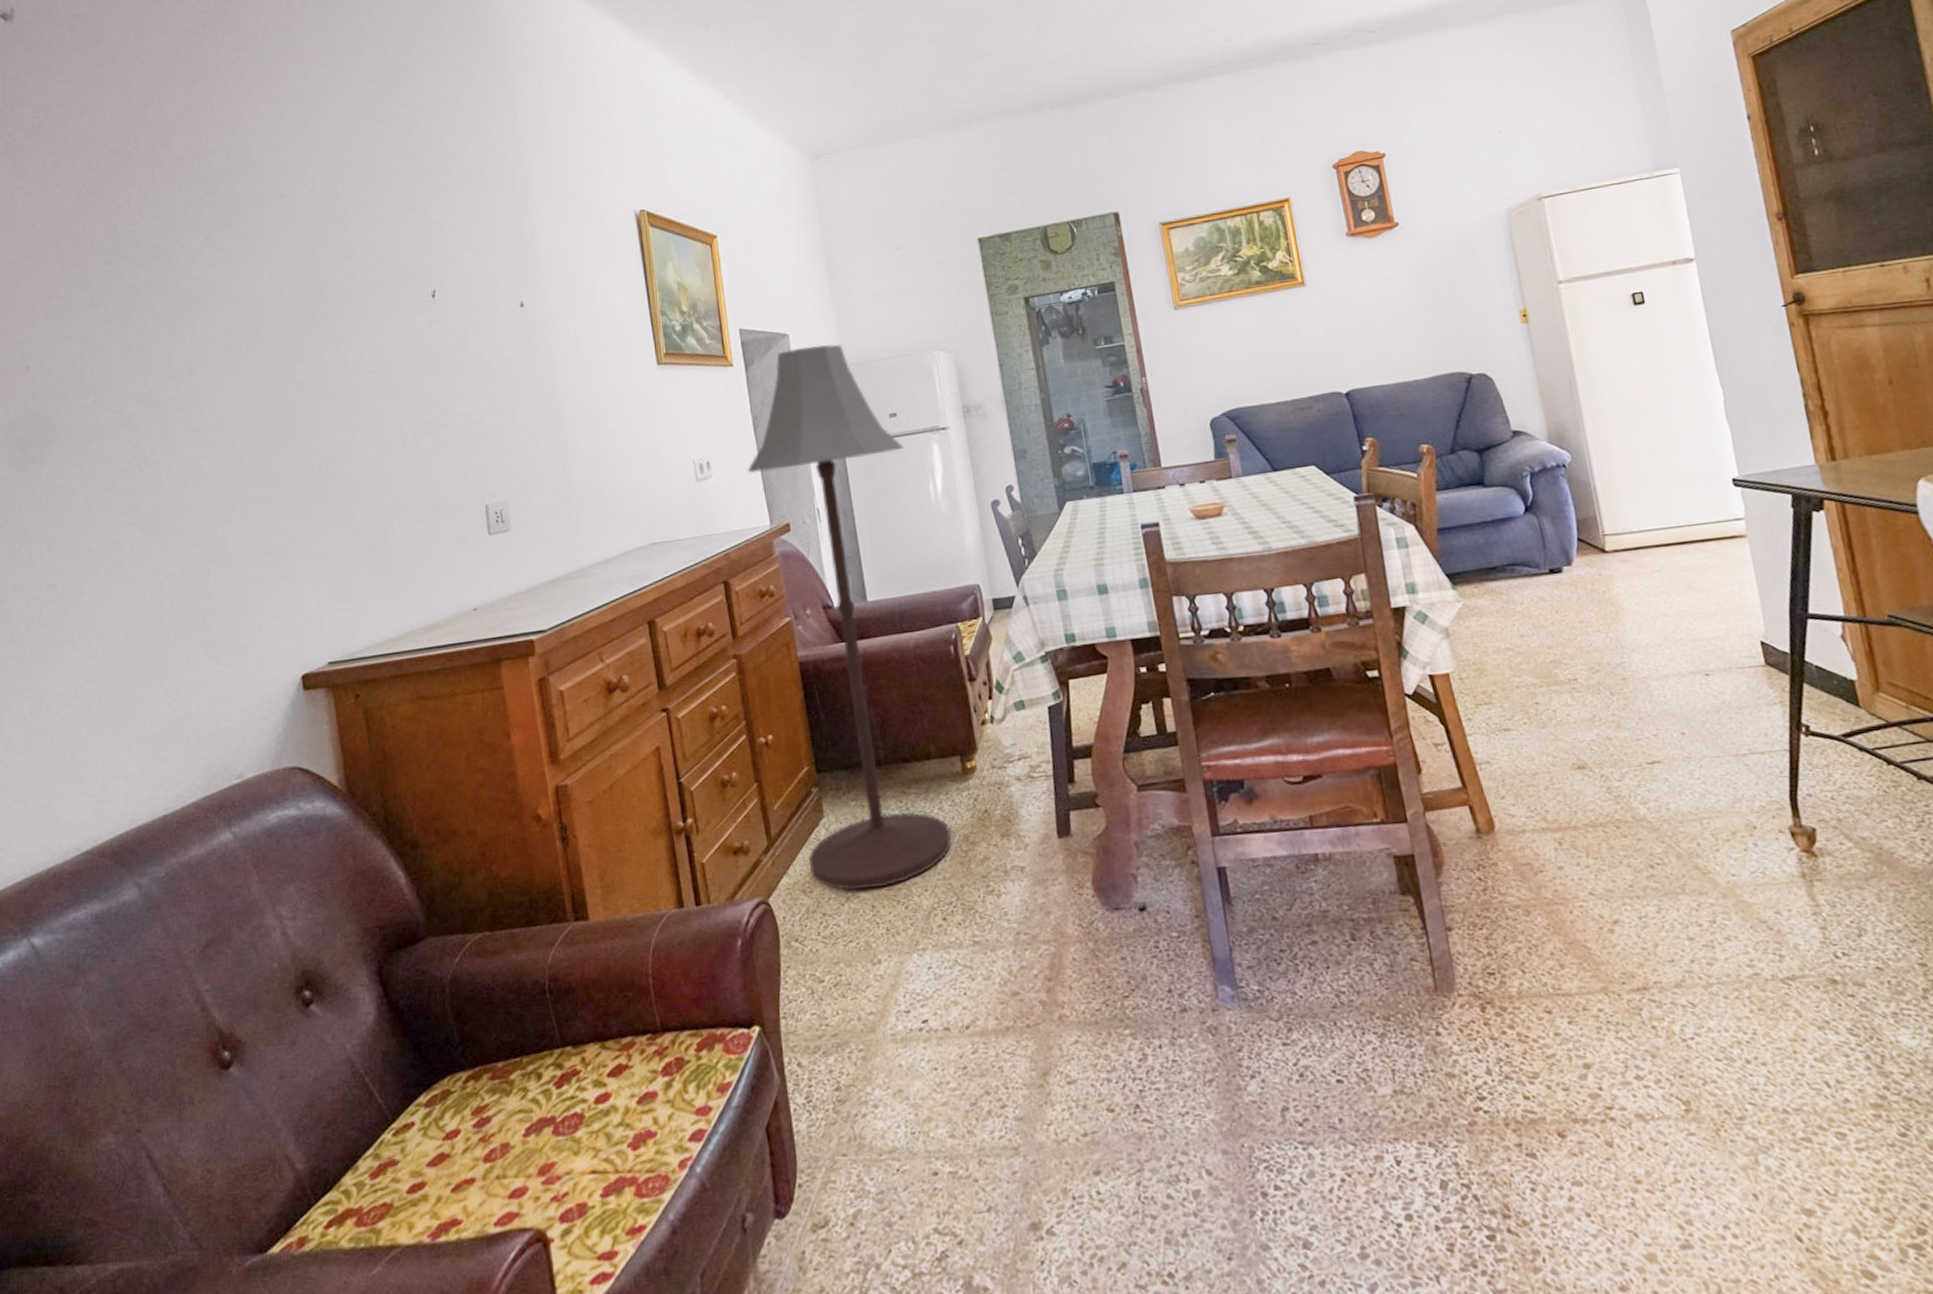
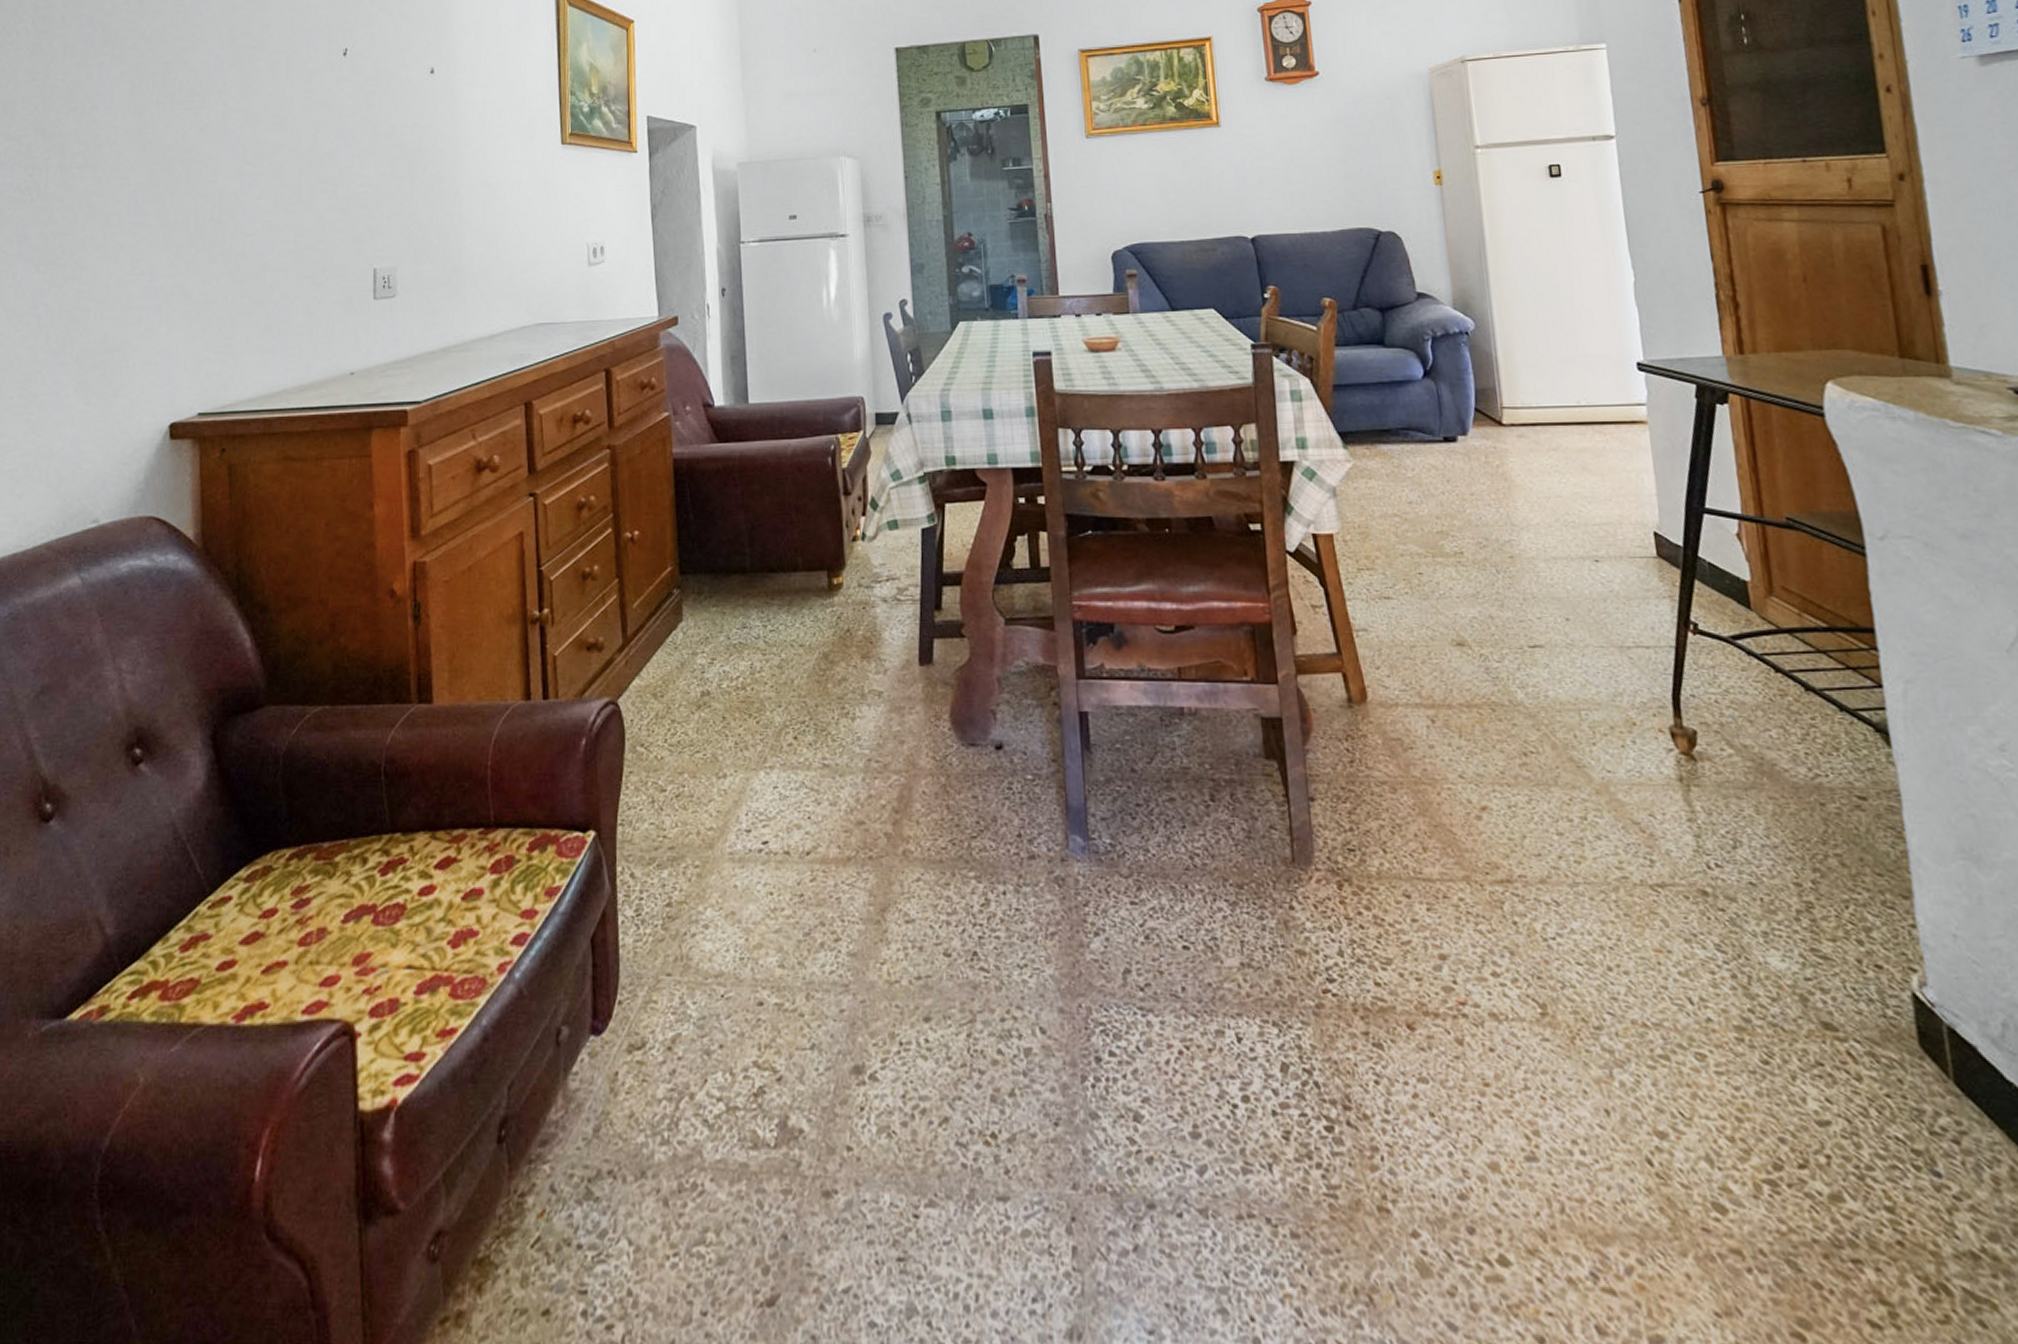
floor lamp: present [748,344,952,891] -> none [641,140,811,699]

